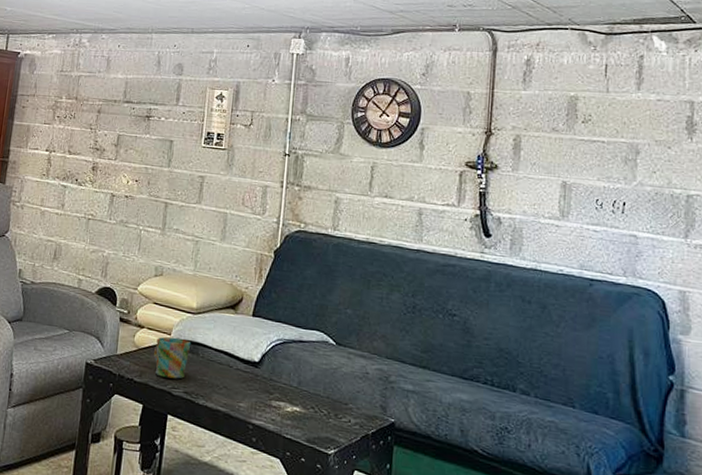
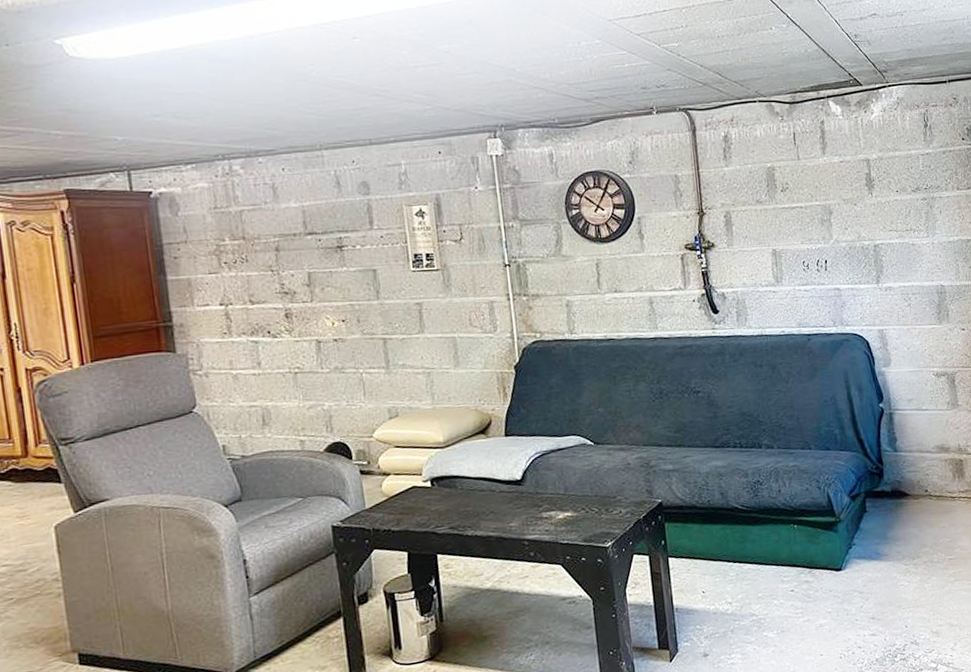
mug: present [154,337,192,379] -> none [407,476,447,520]

